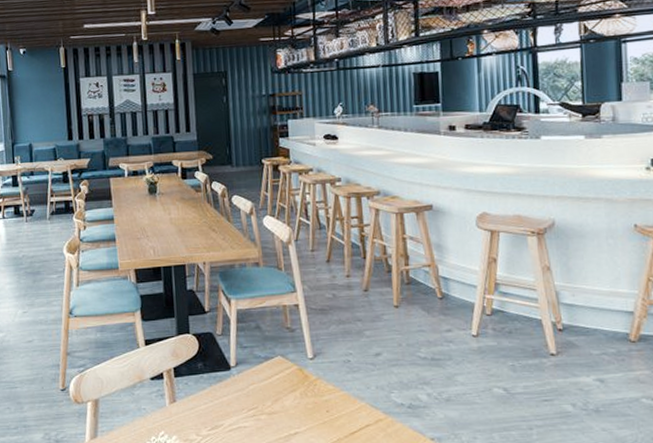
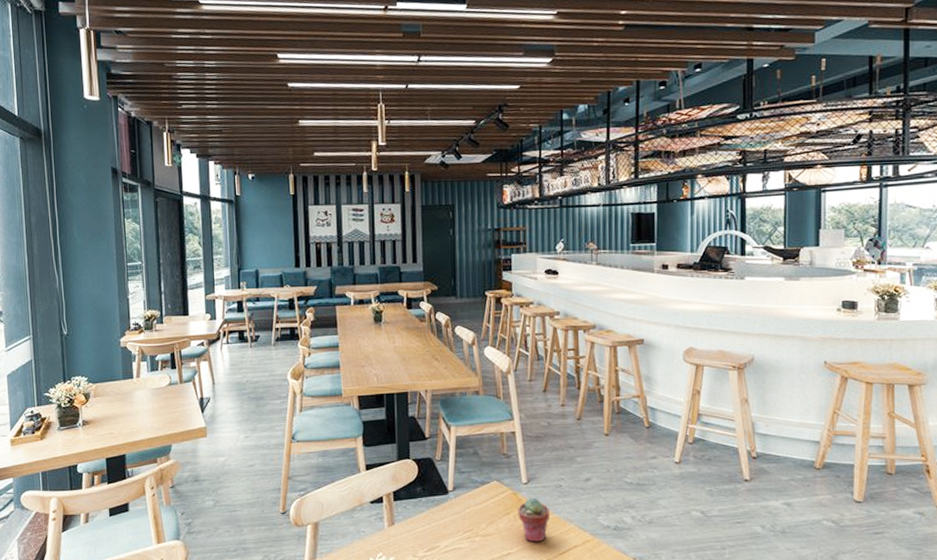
potted succulent: none [304,374,339,422] -> present [518,498,550,543]

